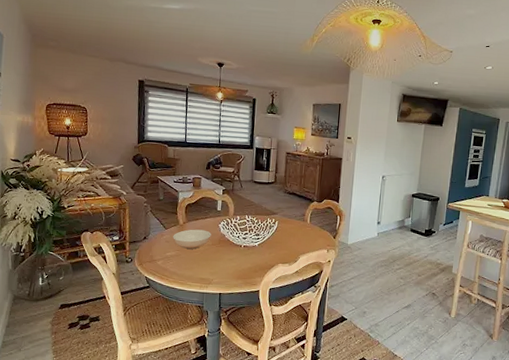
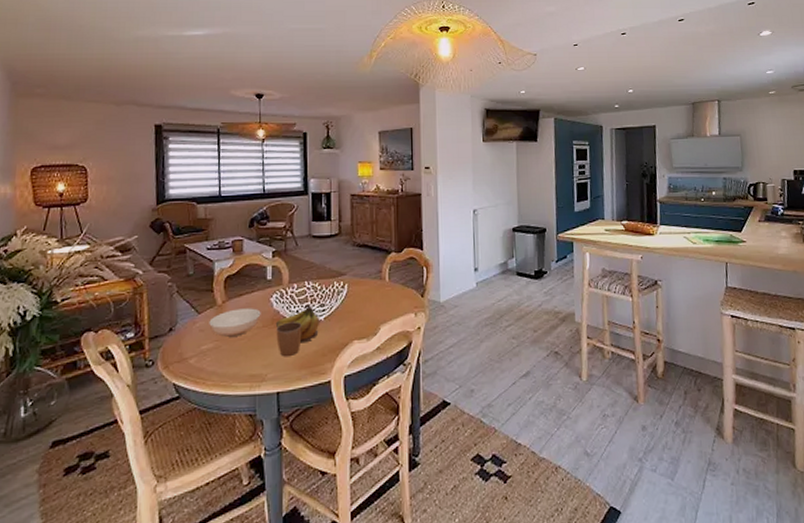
fruit: none [221,234,255,261] -> present [275,305,320,343]
cup: none [221,244,241,269] -> present [276,322,302,356]

